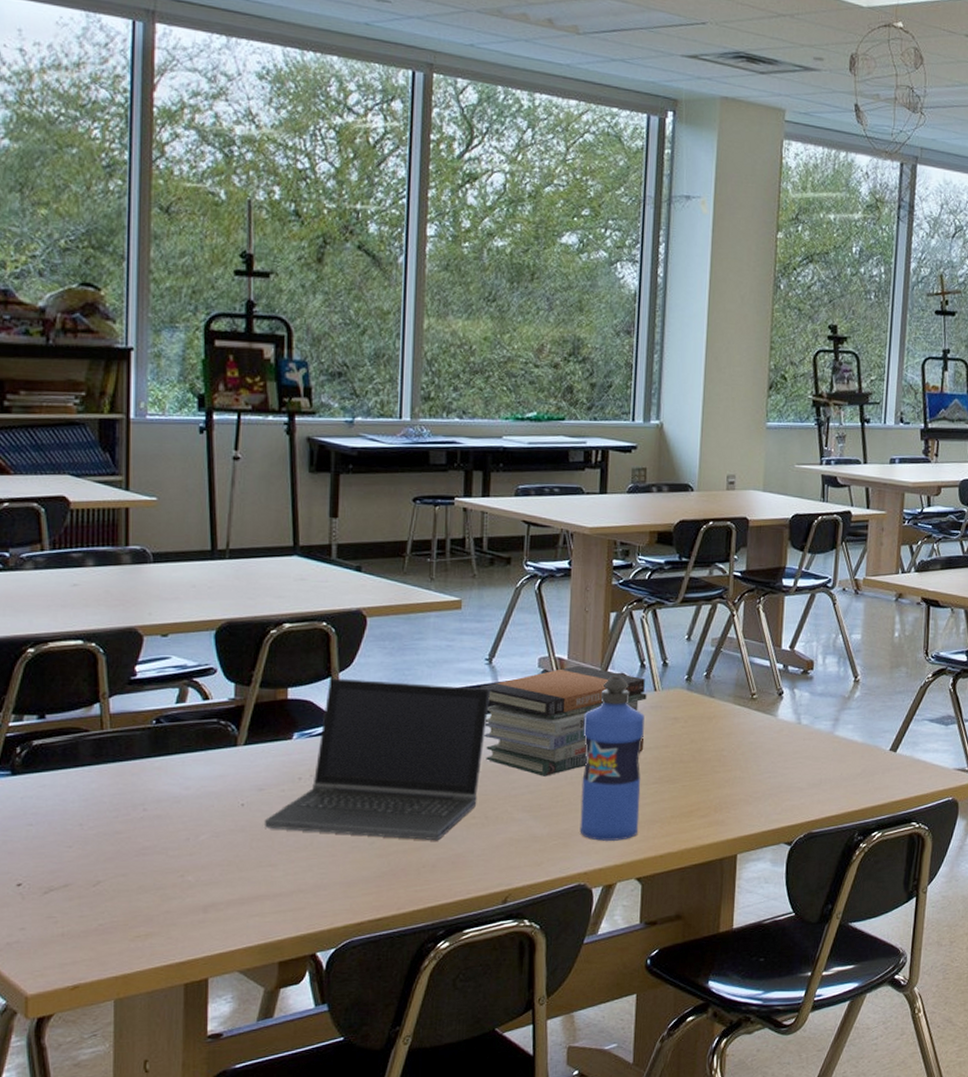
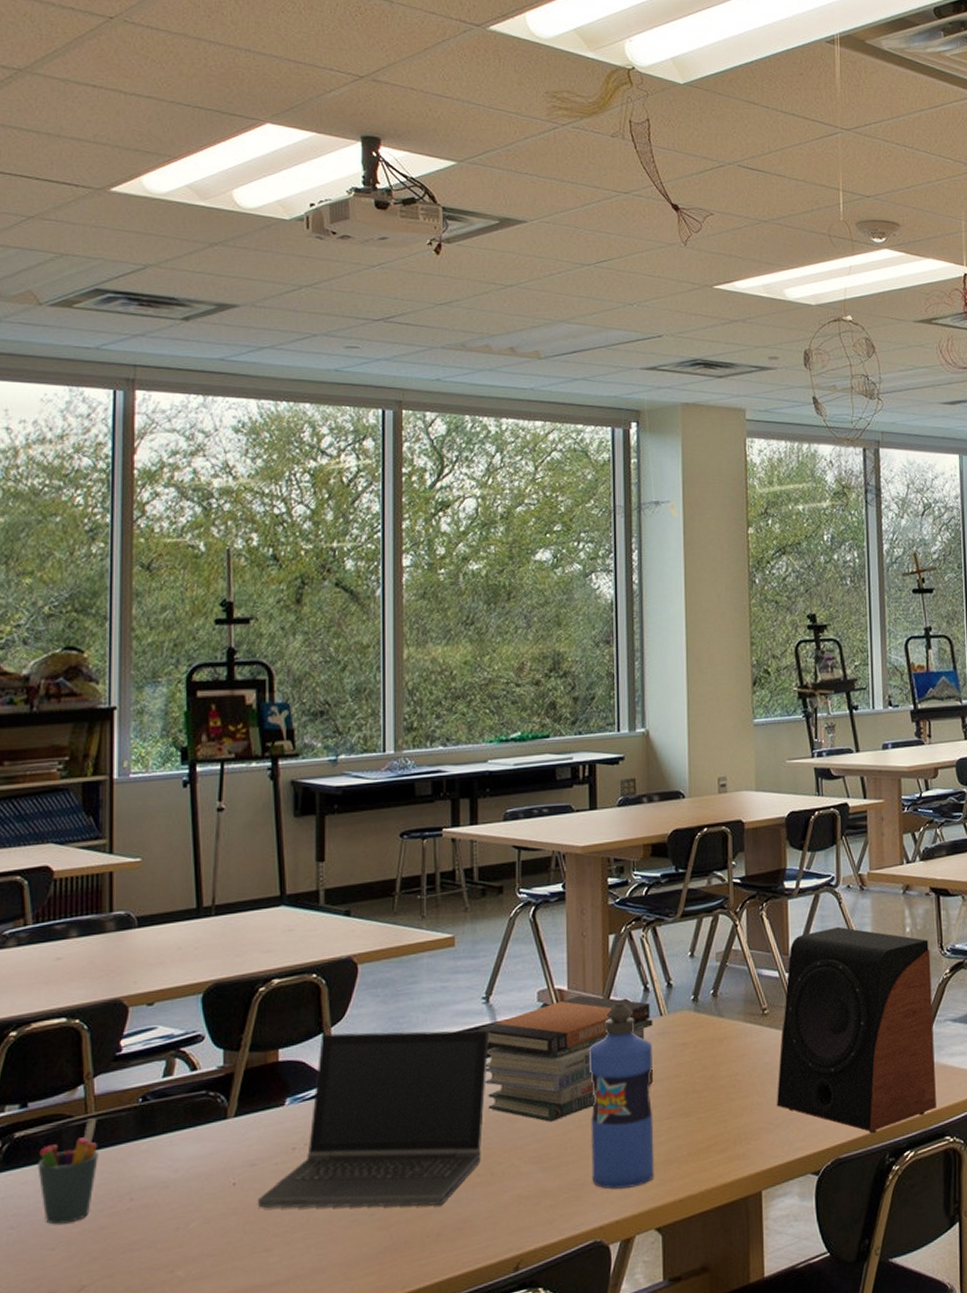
pen holder: none [55,734,113,826] -> present [37,1118,98,1225]
speaker: none [757,625,916,813] -> present [776,926,936,1133]

